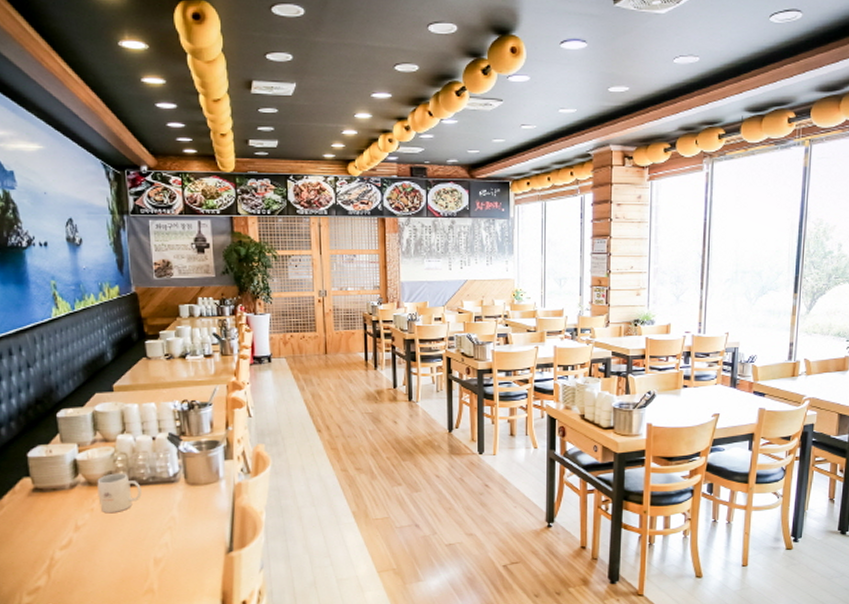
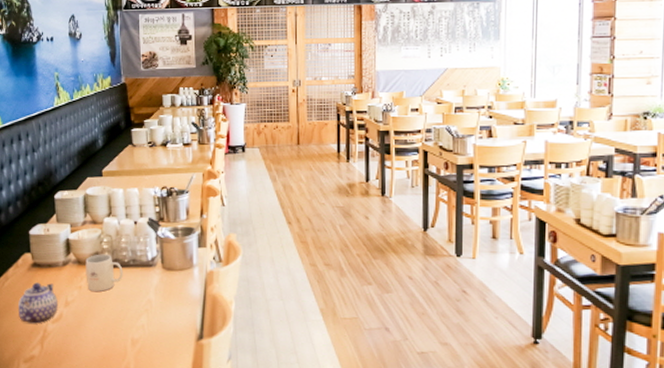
teapot: none [16,508,67,553] -> present [17,282,59,324]

